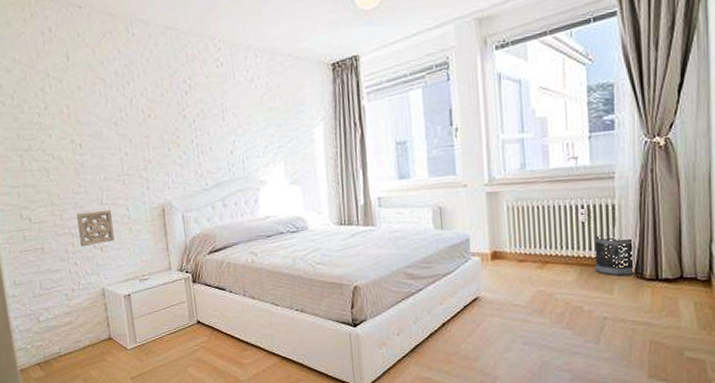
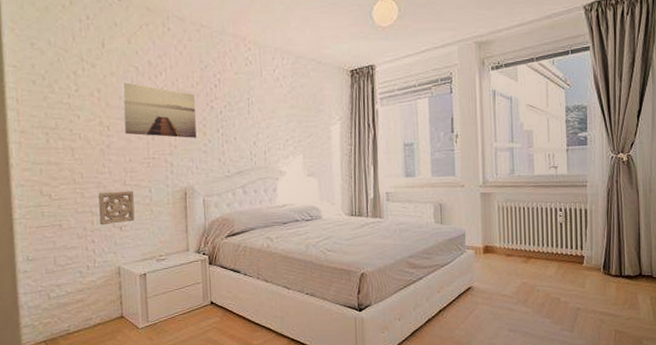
wall art: none [90,96,171,152] -> present [122,82,197,138]
wastebasket: present [594,235,635,276] -> none [570,235,603,272]

